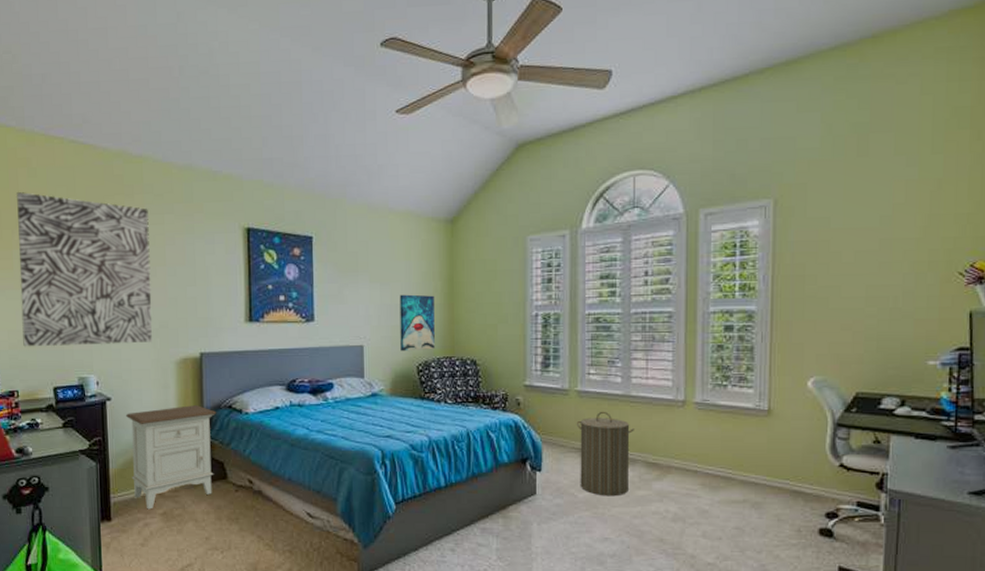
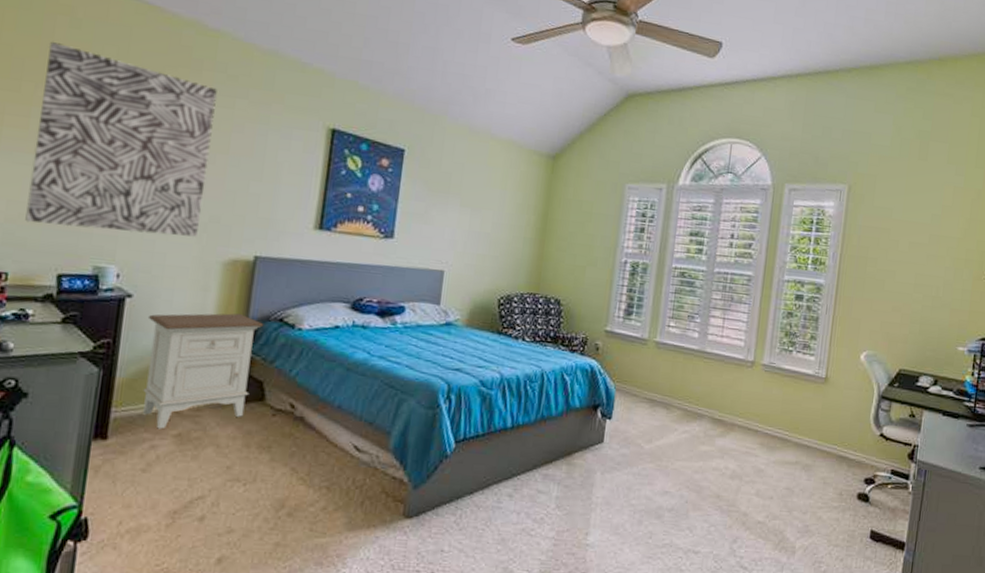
wall art: present [400,294,435,351] -> none [483,223,526,284]
laundry hamper: present [576,411,634,497] -> none [647,364,705,450]

